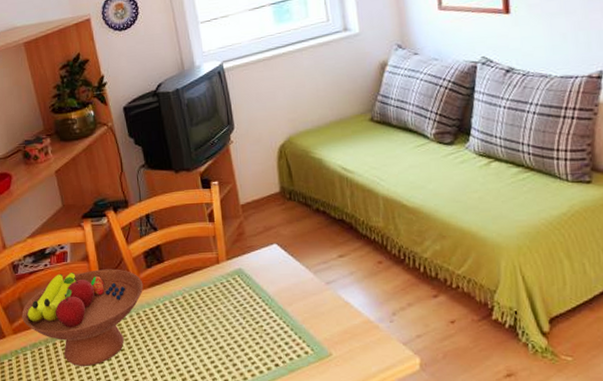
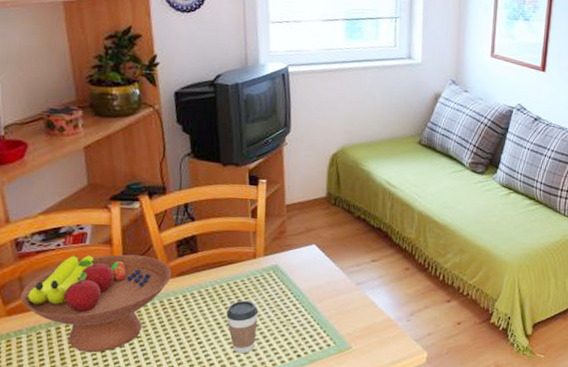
coffee cup: none [199,308,231,365] -> present [226,300,259,354]

